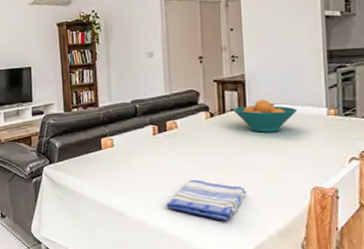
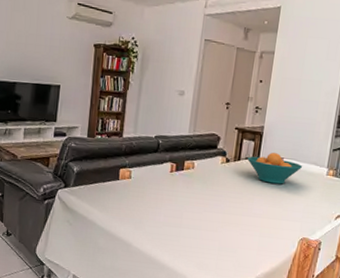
dish towel: present [166,179,247,221] -> none [170,218,245,260]

